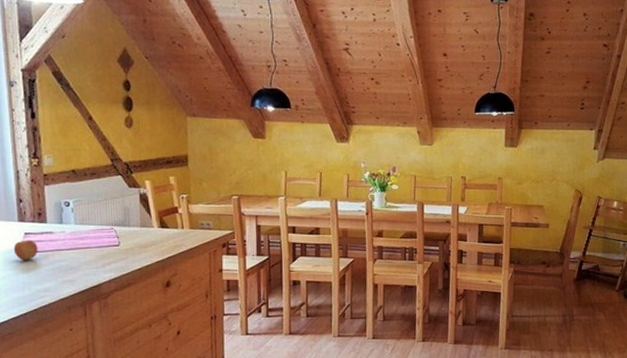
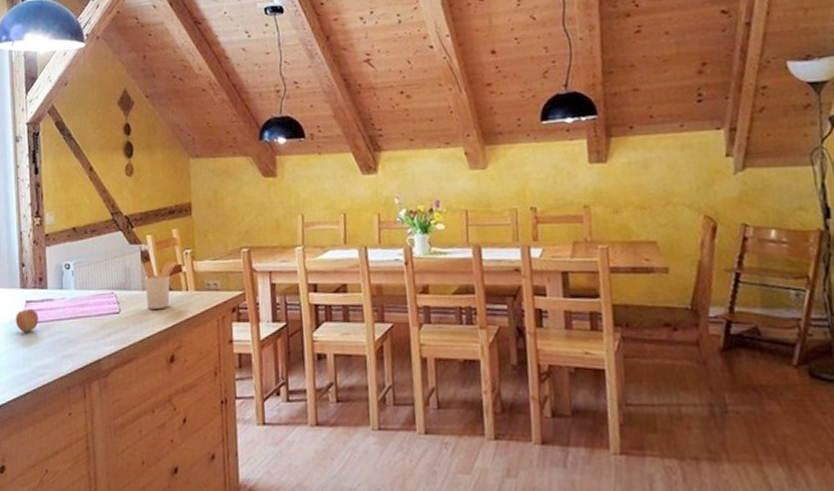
utensil holder: none [142,202,174,243] -> present [144,261,177,309]

